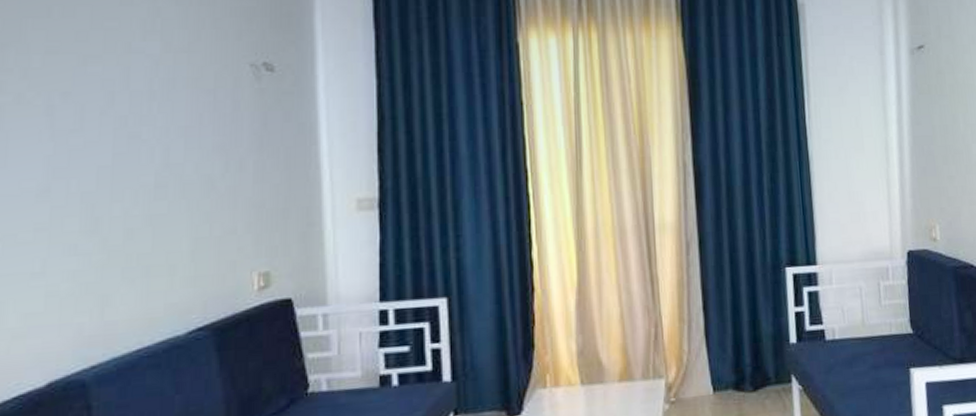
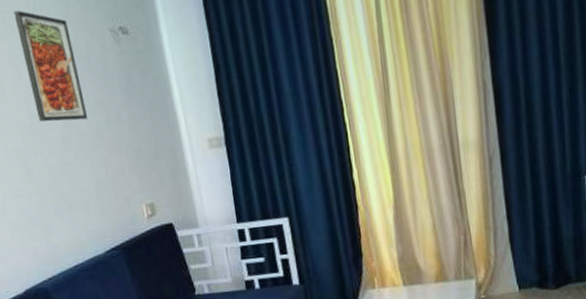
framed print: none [121,28,198,164] -> present [13,10,87,122]

